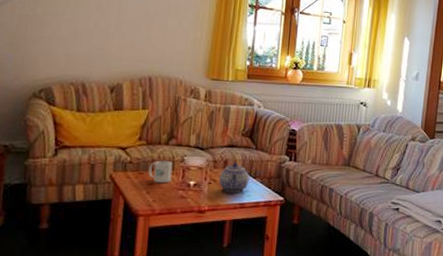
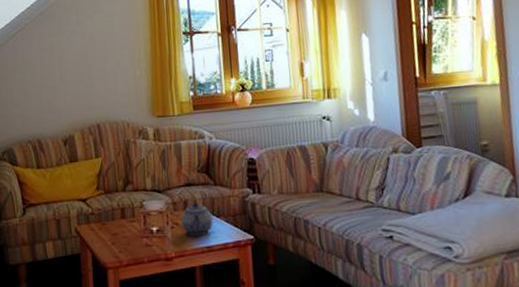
mug: present [149,160,173,184] -> none [110,207,134,233]

